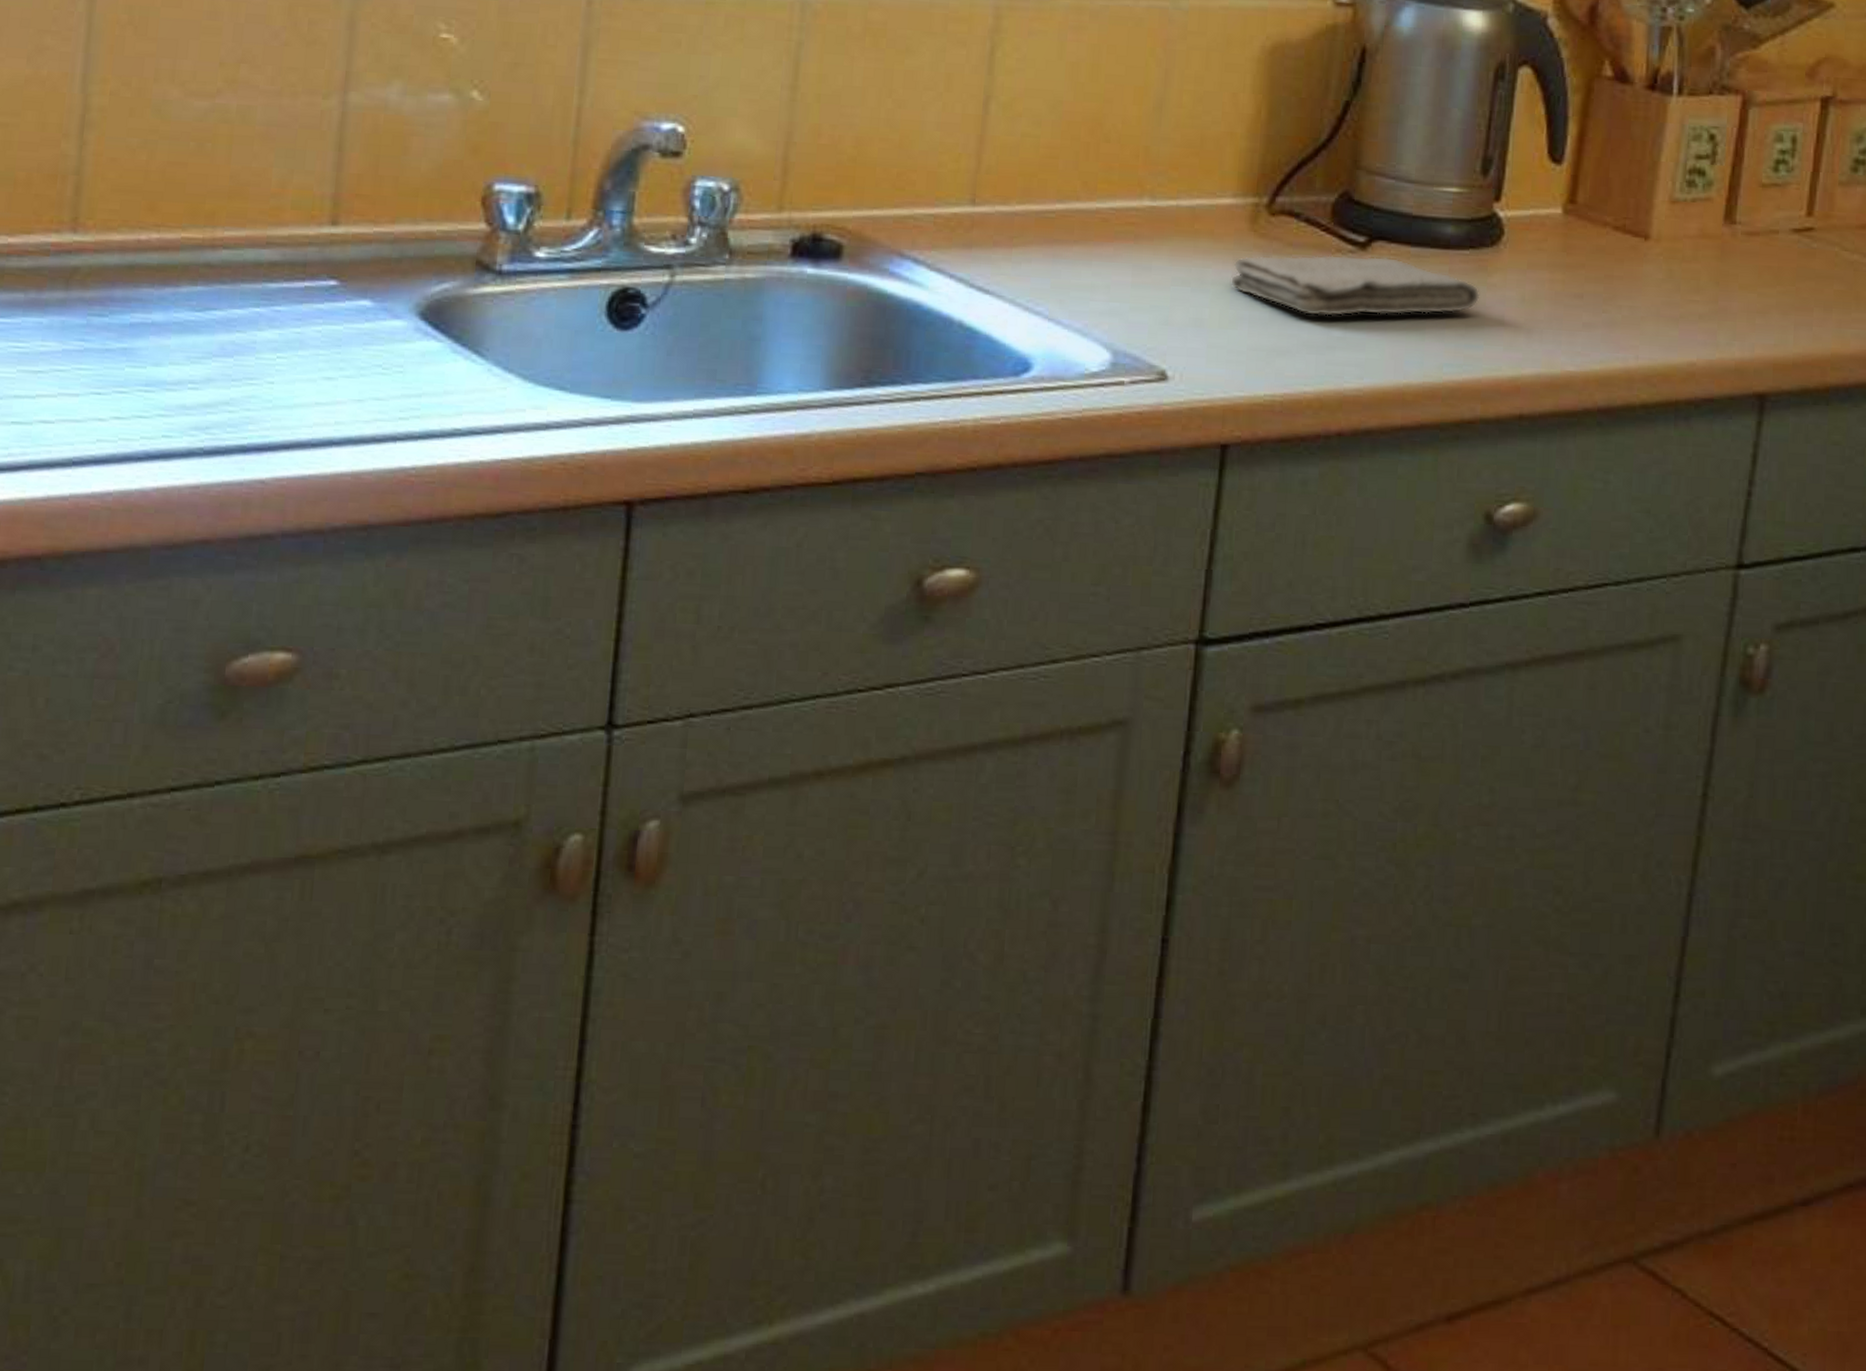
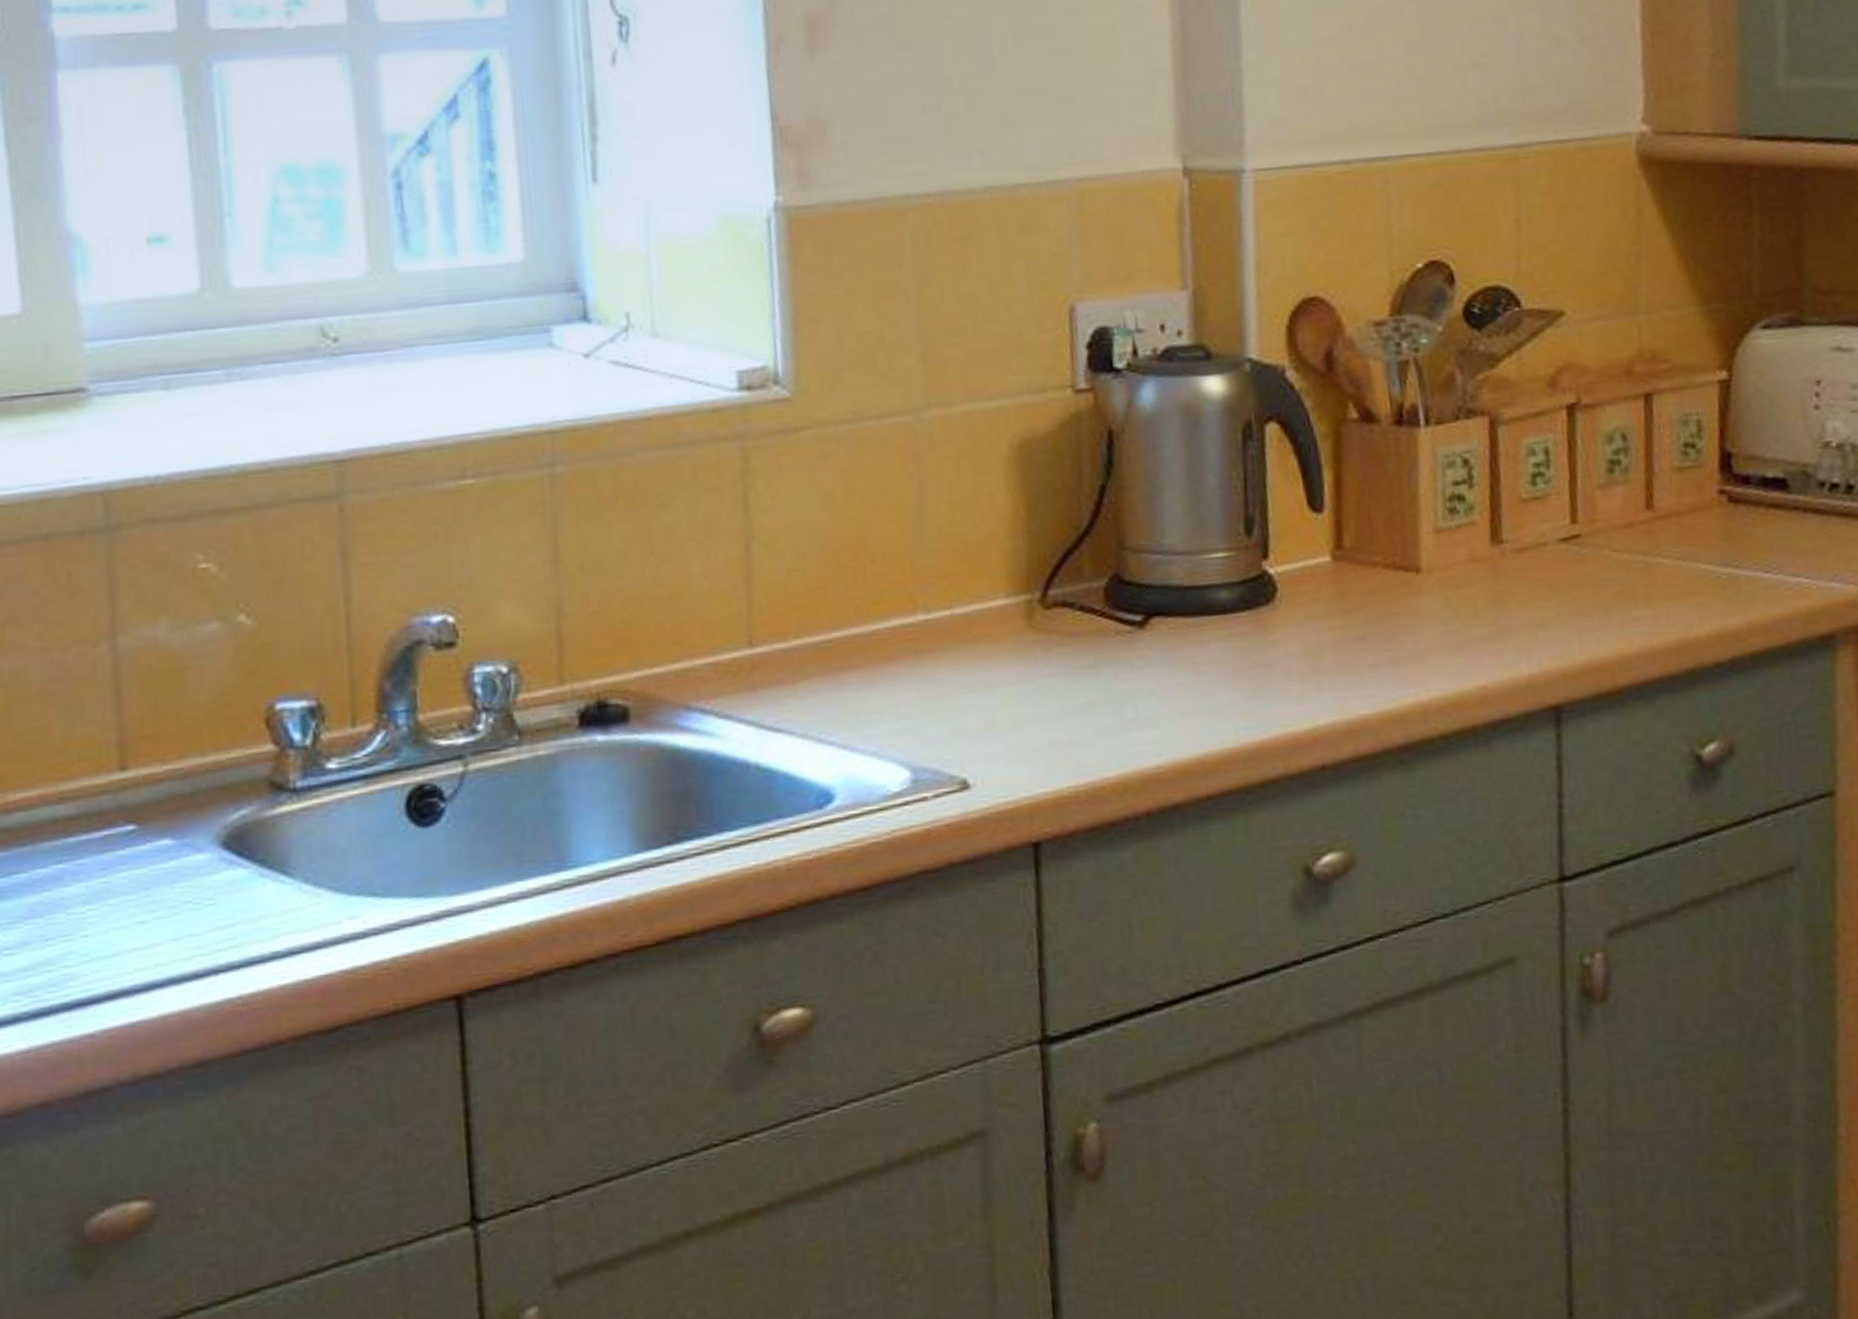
washcloth: present [1231,255,1480,317] -> none [1016,631,1264,702]

